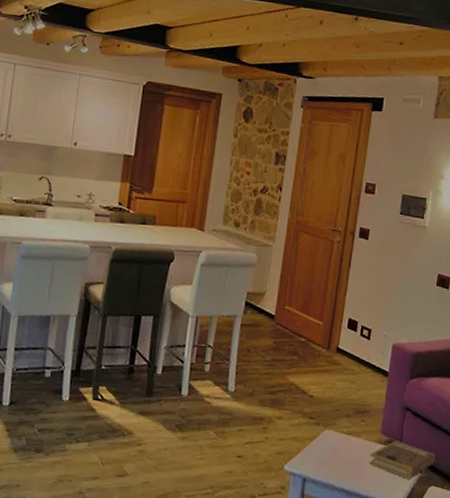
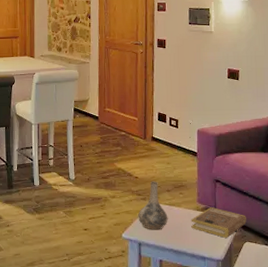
decorative vase: none [306,402,343,464] -> present [138,181,168,230]

